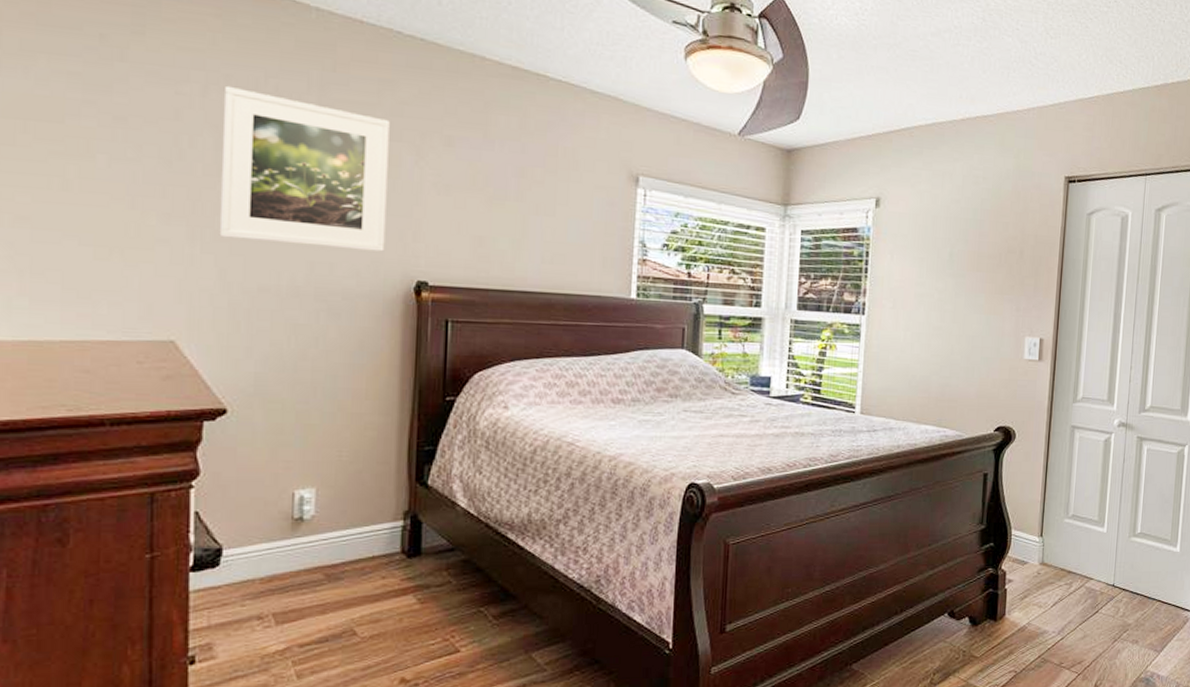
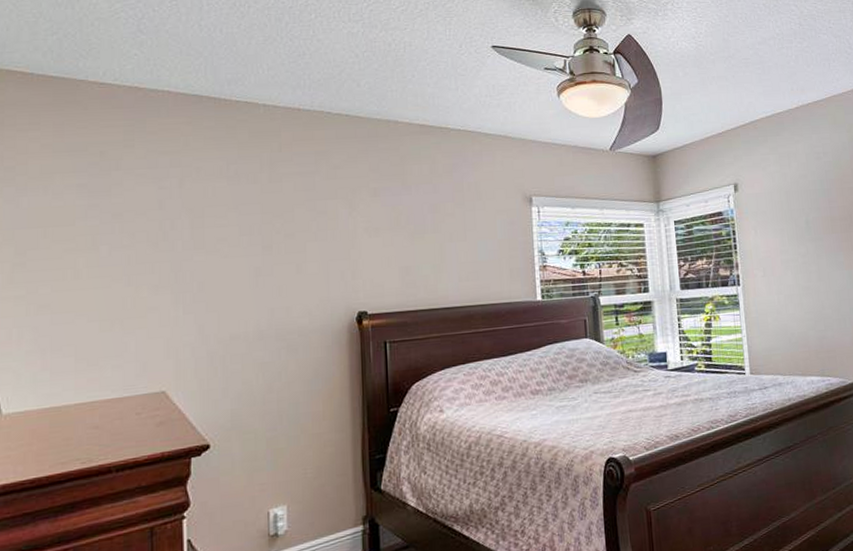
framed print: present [219,85,390,252] -> none [195,176,330,299]

